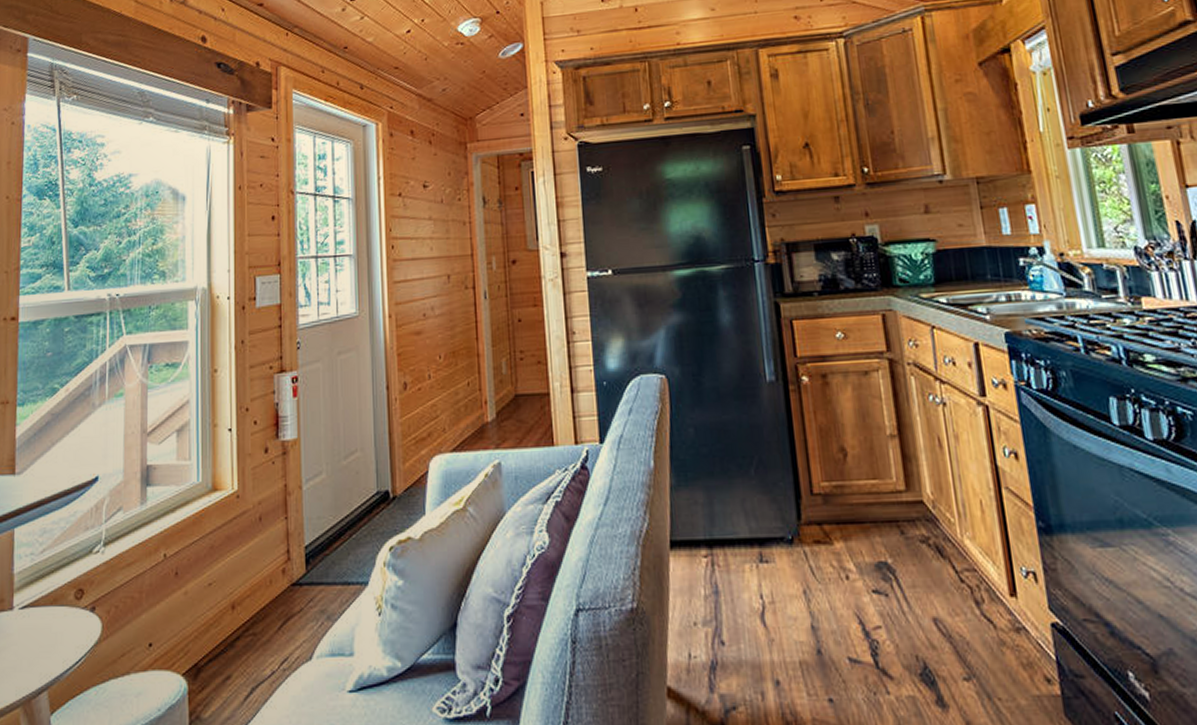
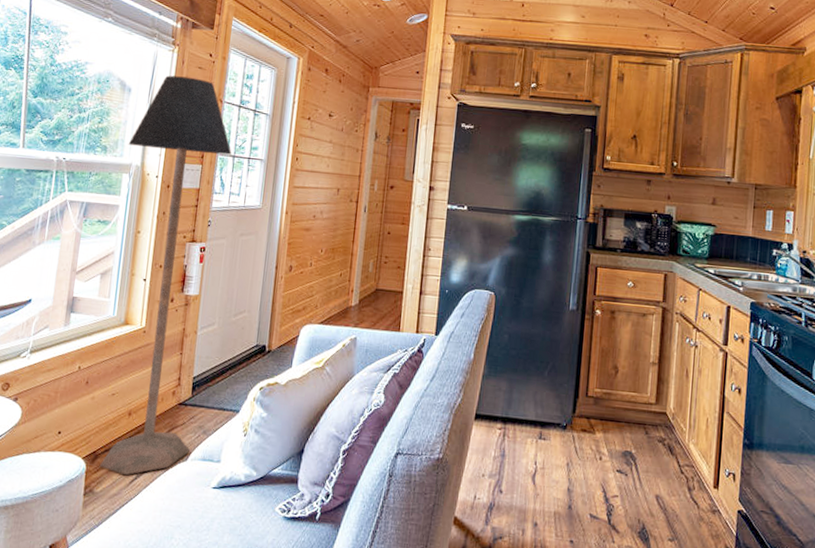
floor lamp: none [190,170,314,689] -> present [100,75,232,475]

